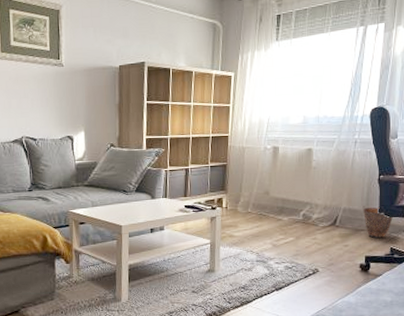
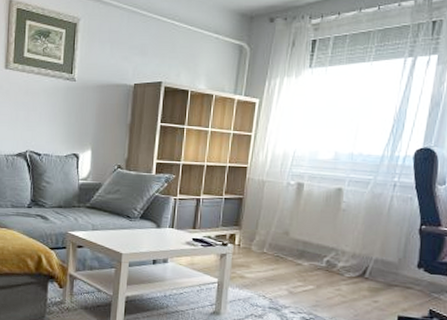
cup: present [362,207,394,239] -> none [398,261,436,298]

